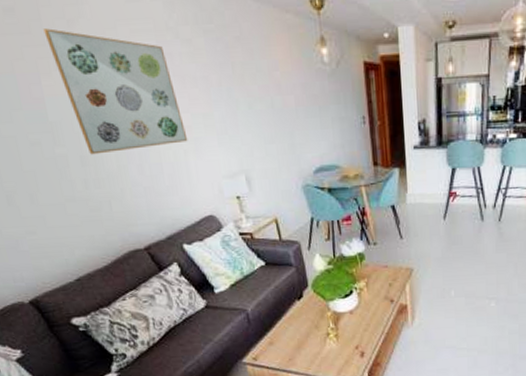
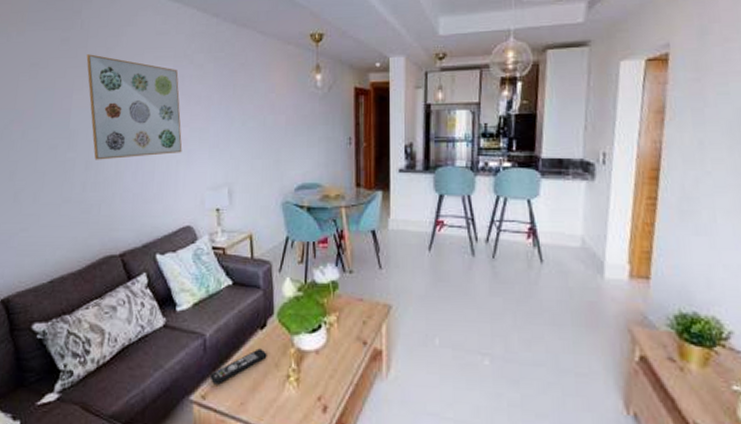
remote control: none [257,315,307,348] -> present [210,348,267,385]

